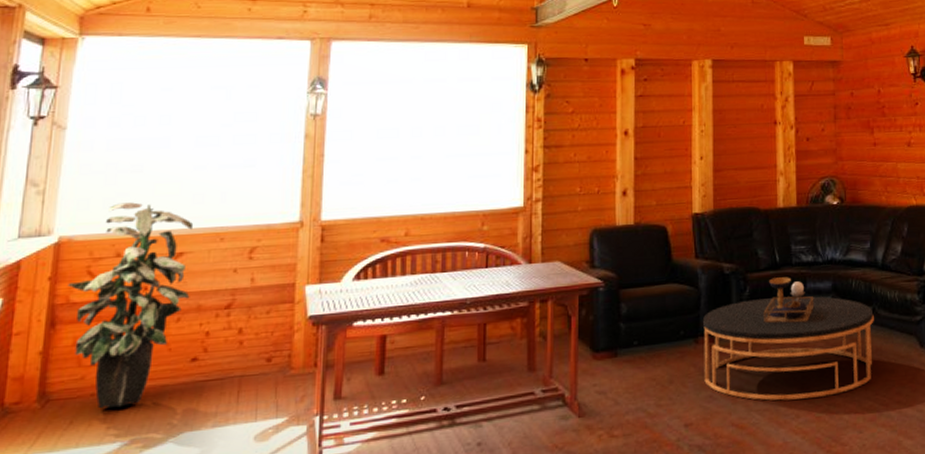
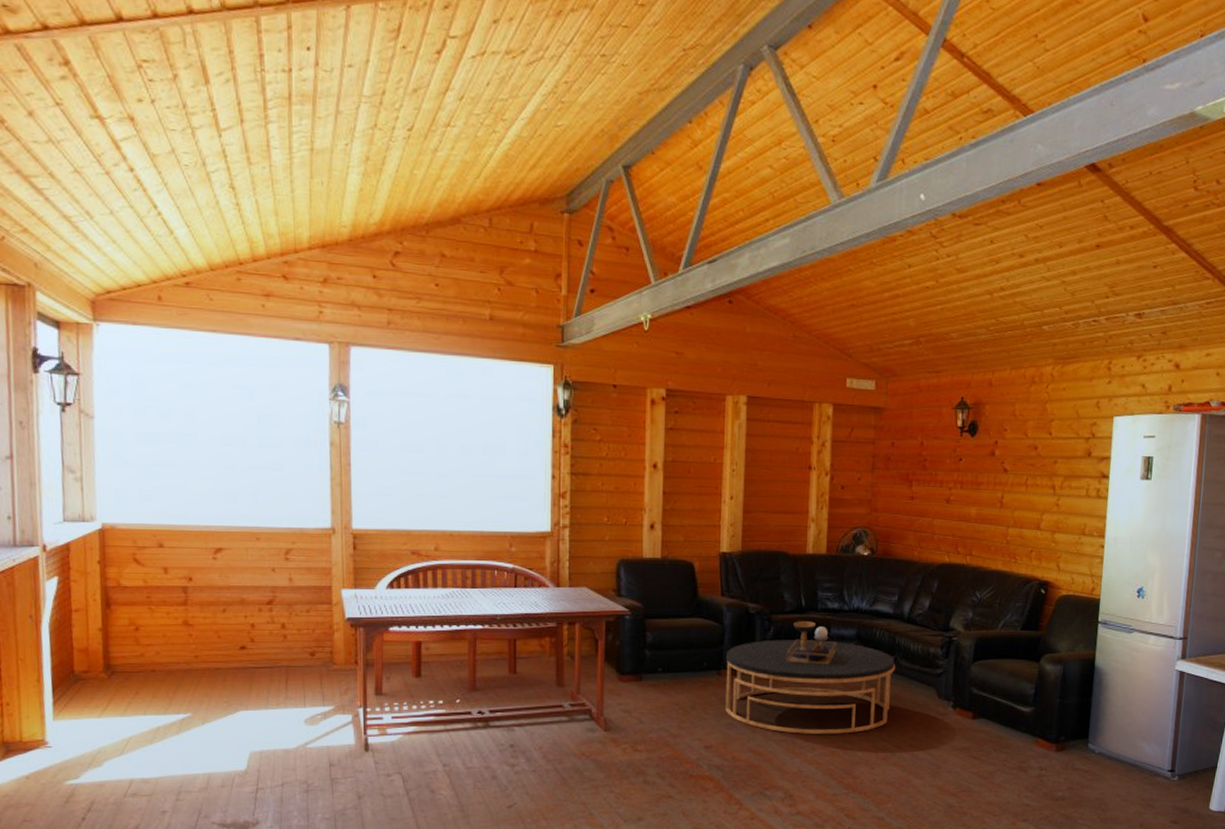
indoor plant: present [68,202,194,409] -> none [117,496,233,684]

